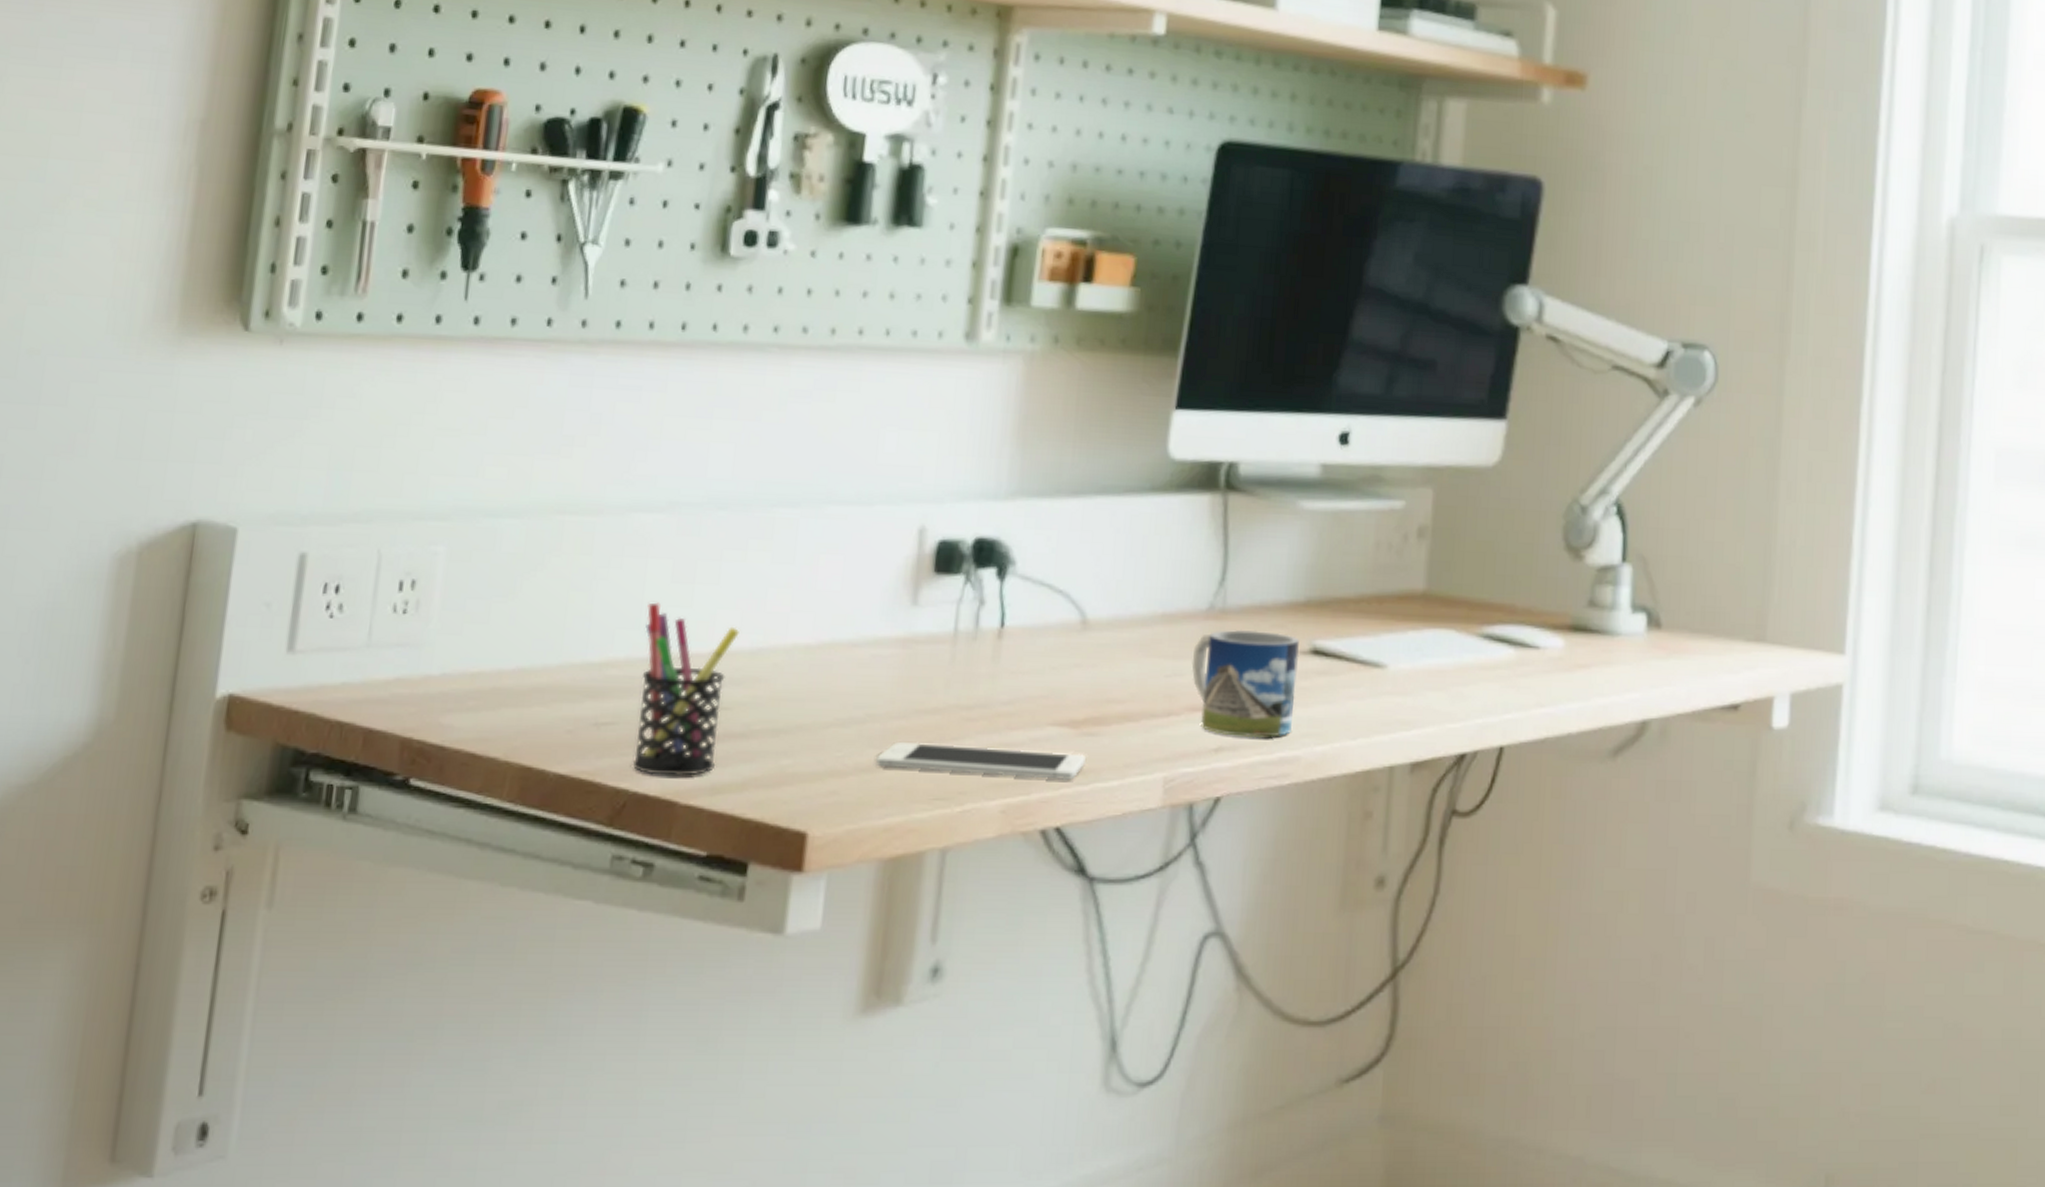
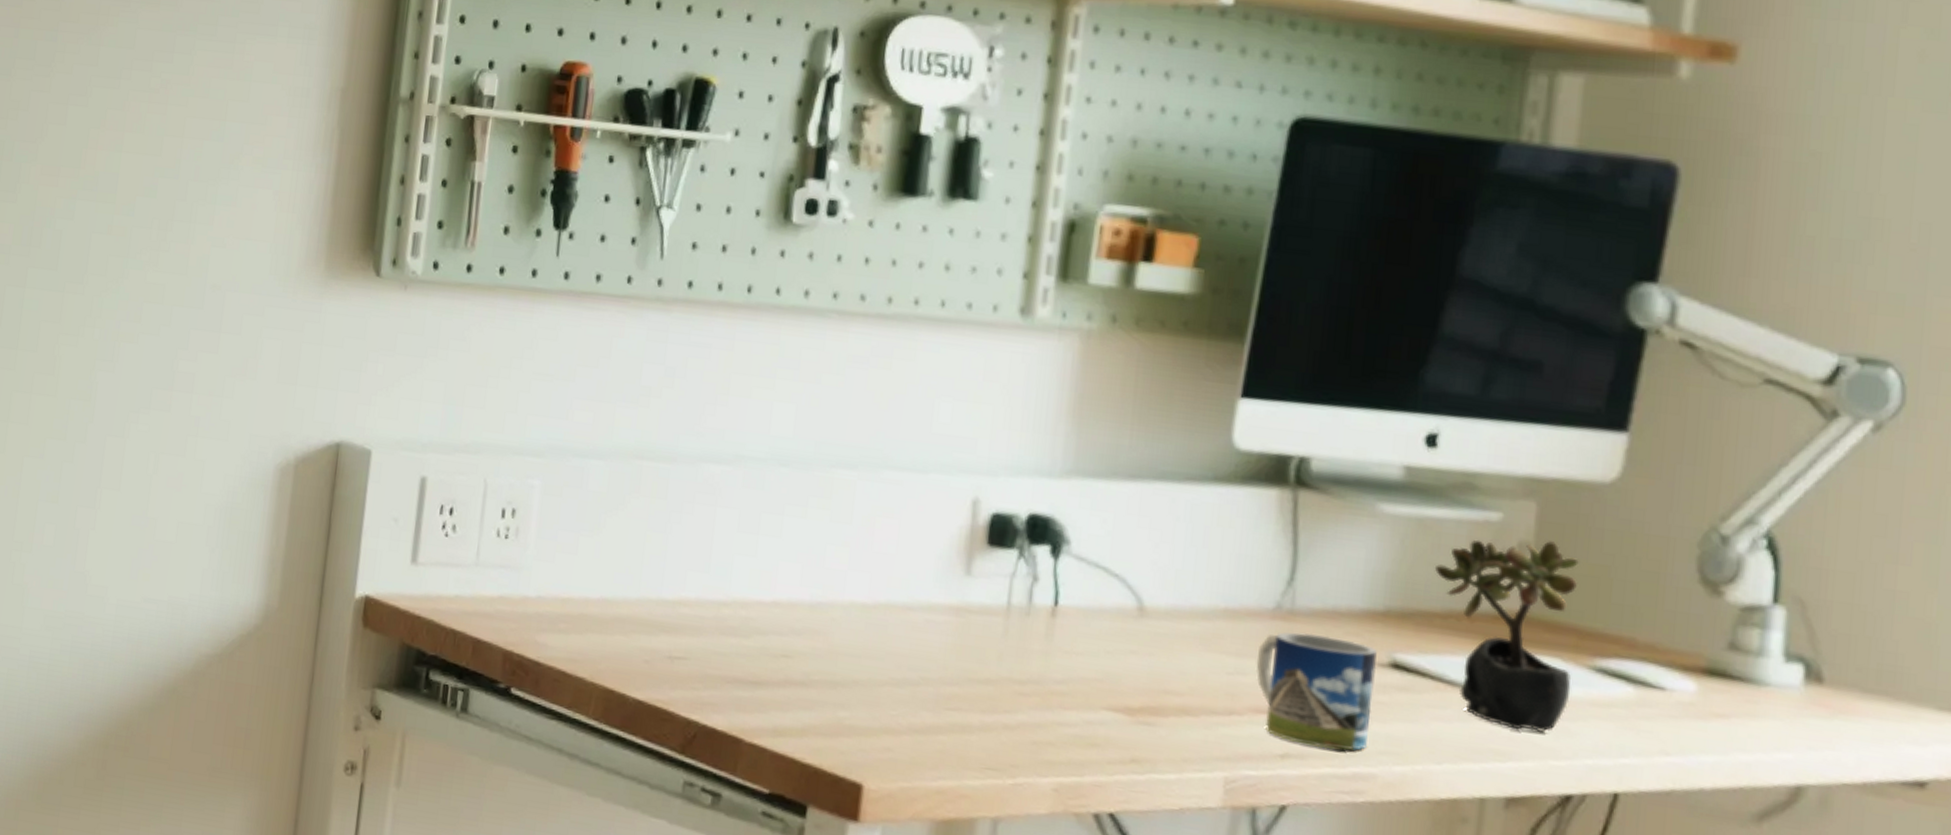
pen holder: present [632,602,739,776] -> none [702,549,800,716]
cell phone: present [876,741,1087,781] -> none [929,708,1143,768]
succulent plant: none [1348,523,1468,700] -> present [1434,539,1579,732]

